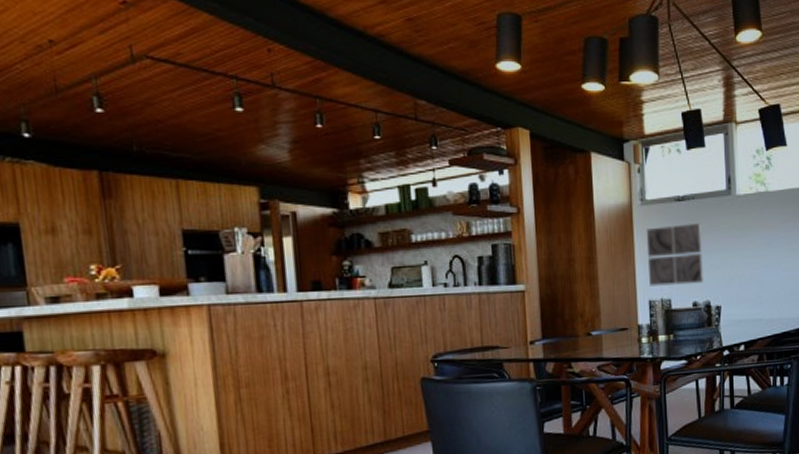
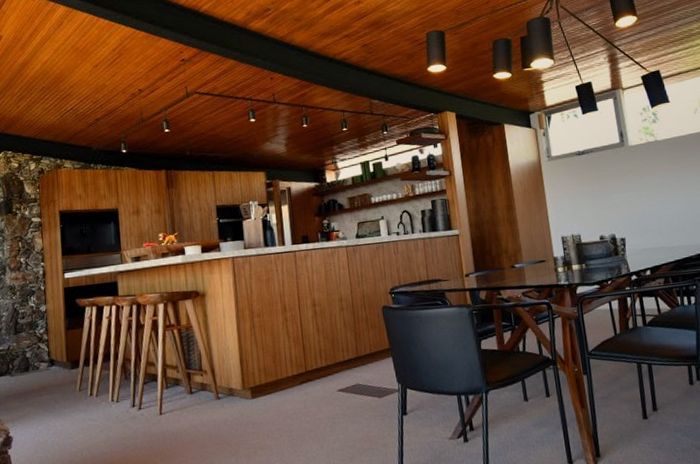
wall art: present [646,224,703,286] -> none [554,171,607,225]

